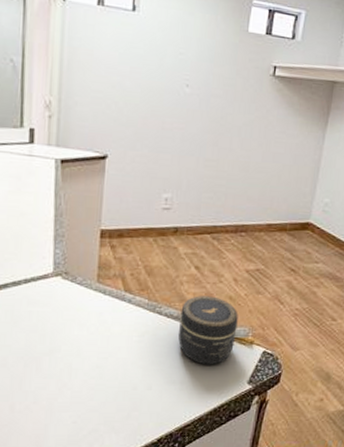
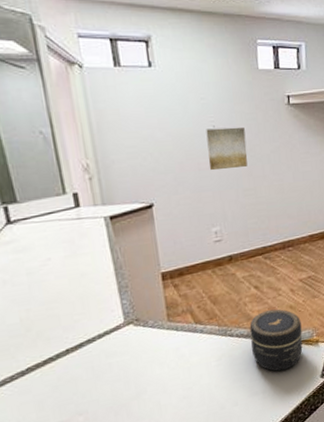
wall art: none [173,87,220,135] -> present [206,126,248,171]

